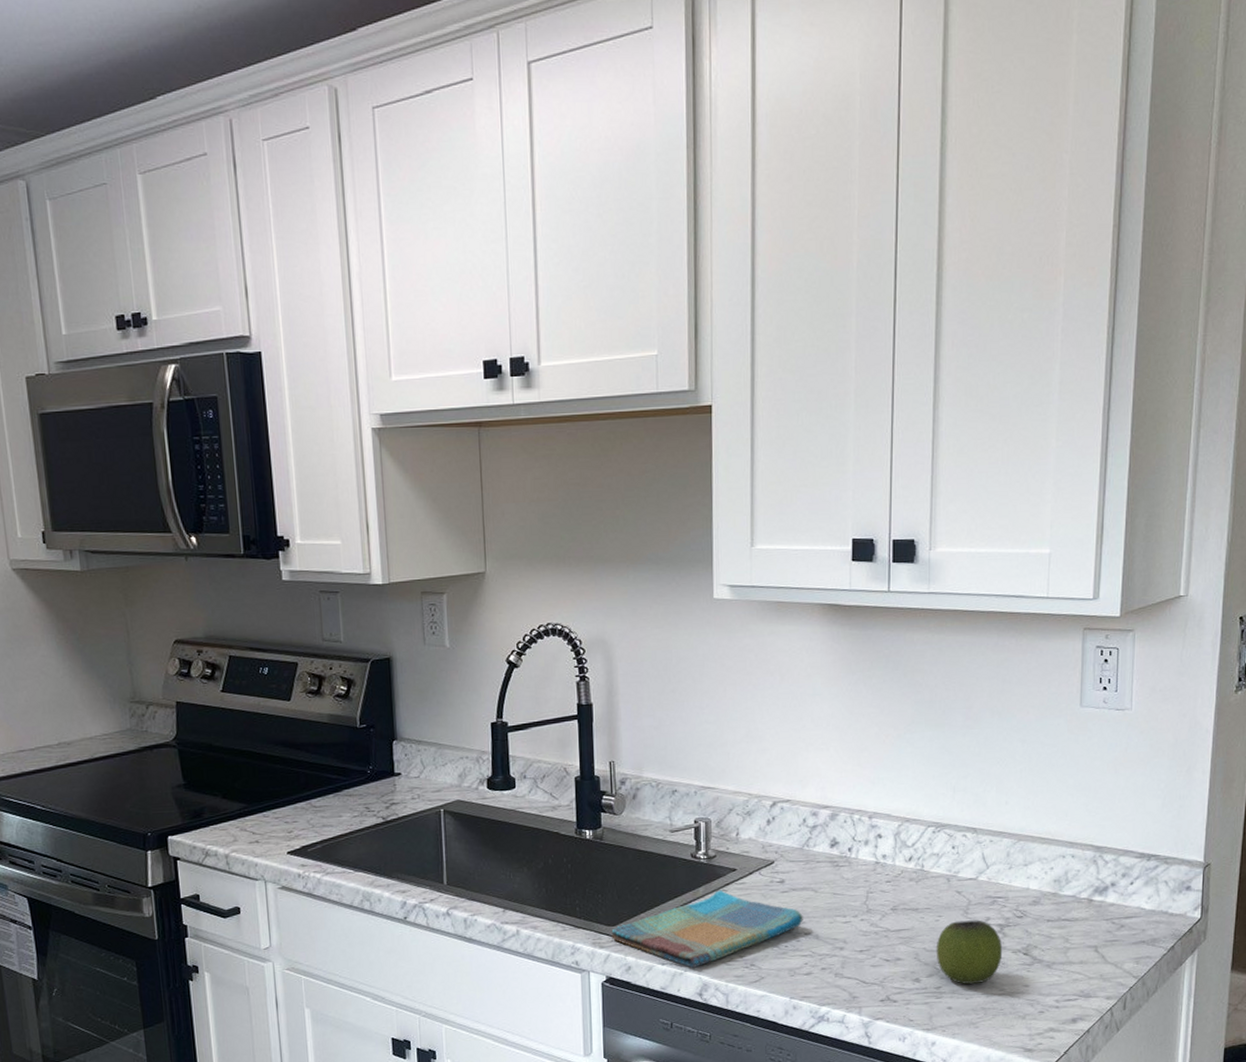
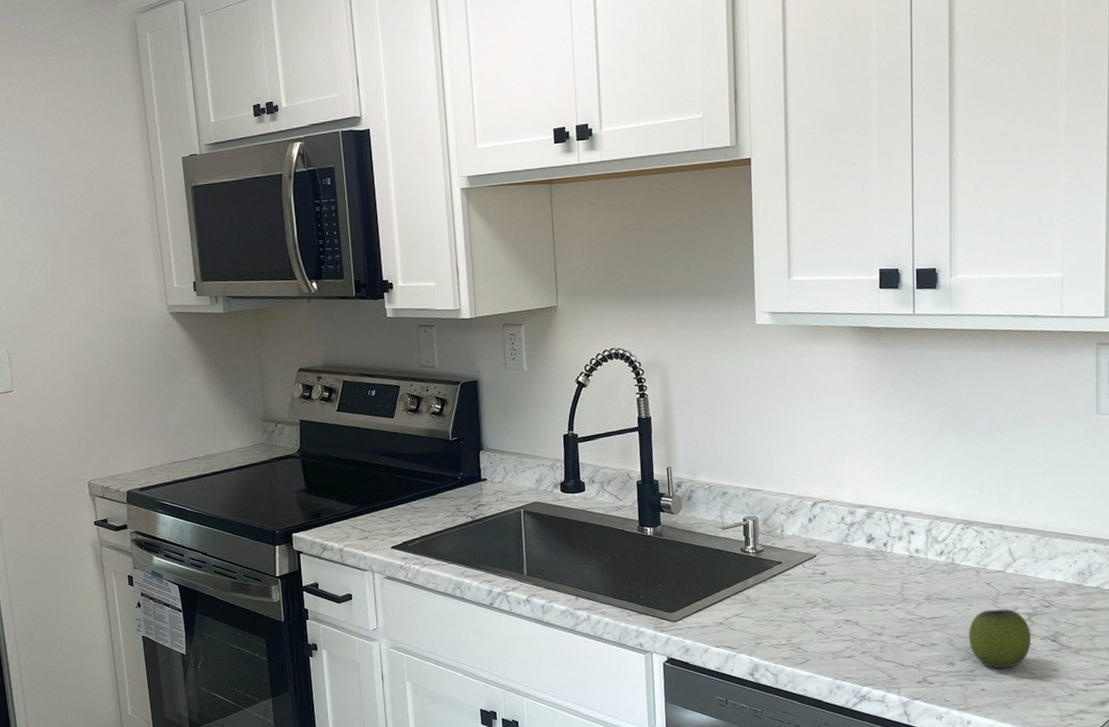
dish towel: present [611,890,803,968] -> none [671,581,844,650]

